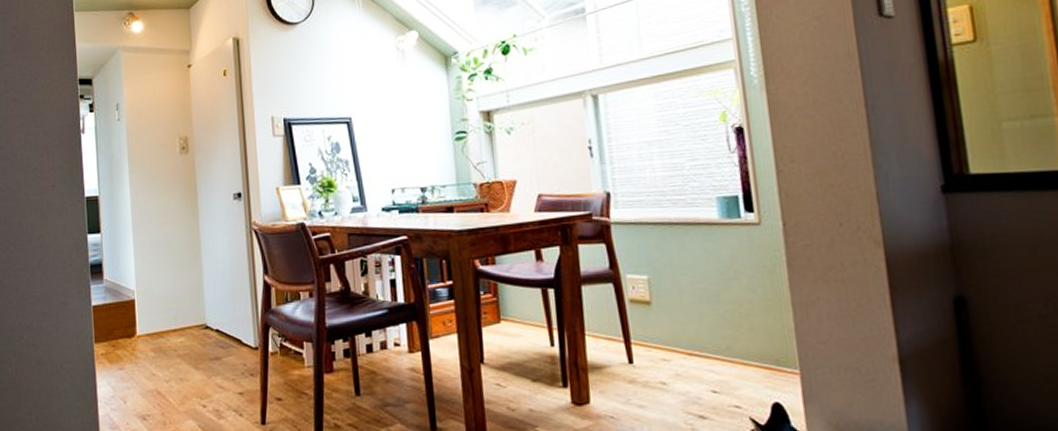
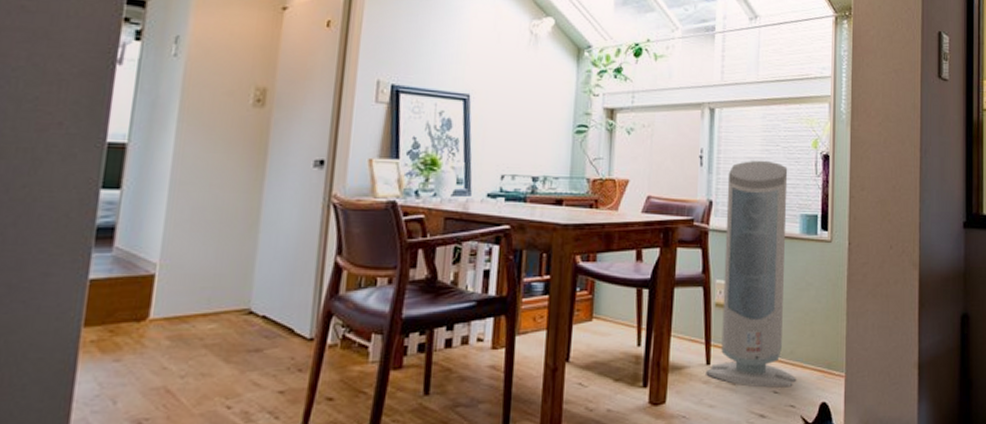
air purifier: none [623,142,738,387] -> present [706,160,796,388]

